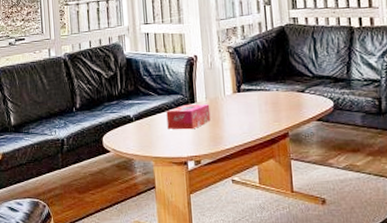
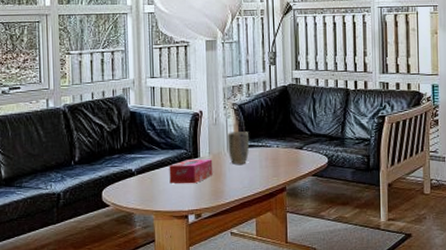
plant pot: none [223,75,247,109] -> present [226,131,249,164]

